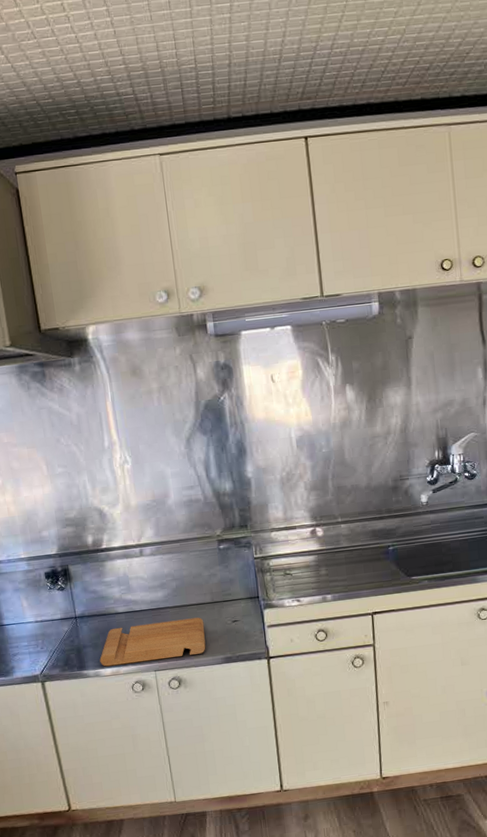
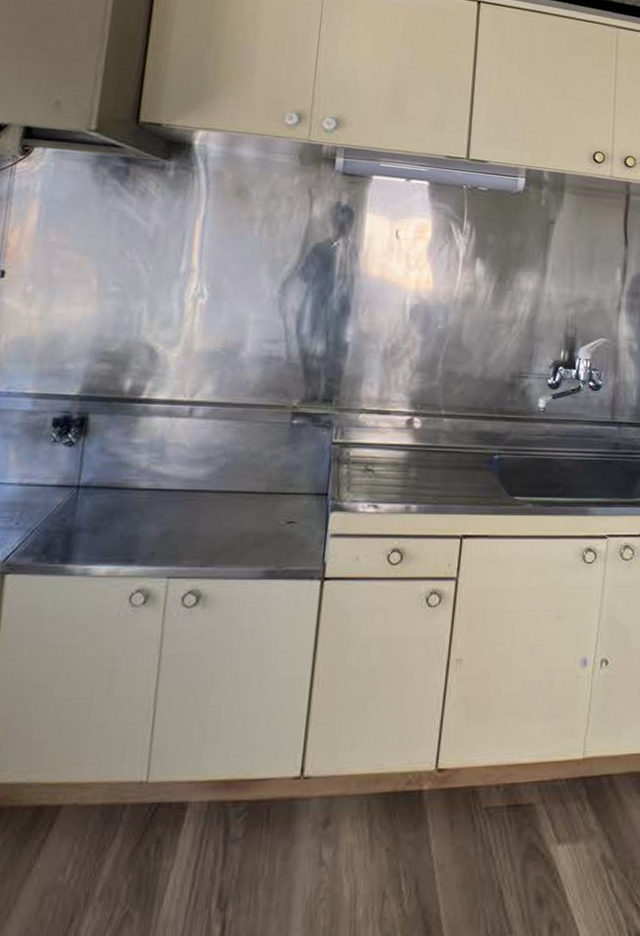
cutting board: present [99,617,206,667] -> none [94,509,251,563]

